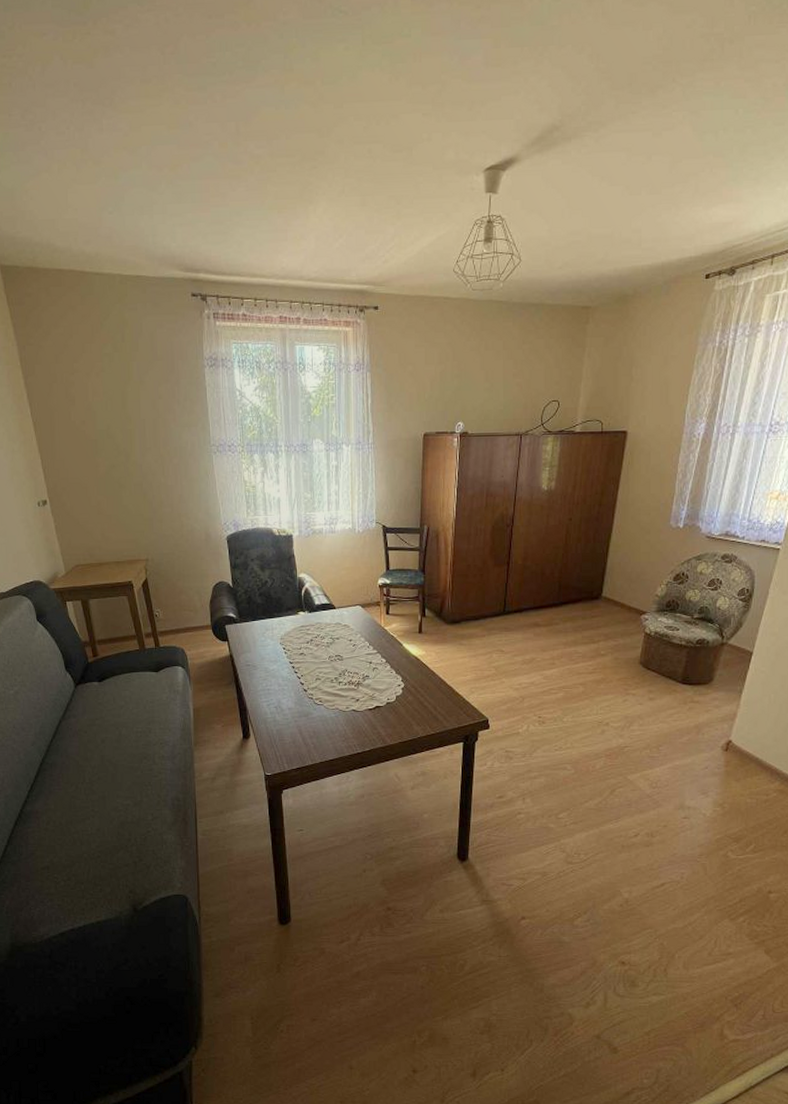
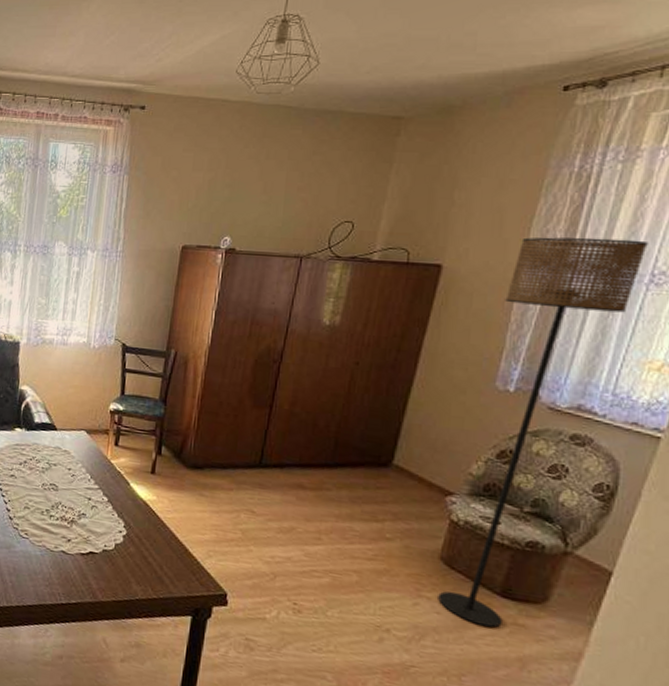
floor lamp: none [640,398,767,707] -> present [438,237,648,628]

